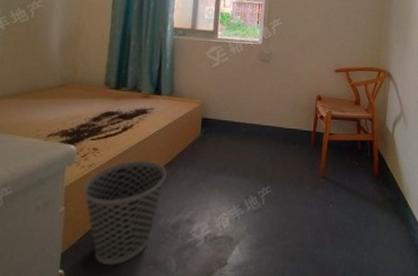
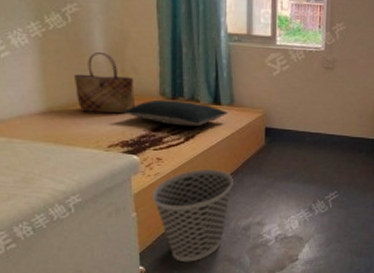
tote bag: none [26,44,82,103] -> present [73,52,135,114]
pillow: none [66,89,168,116] -> present [122,99,229,127]

